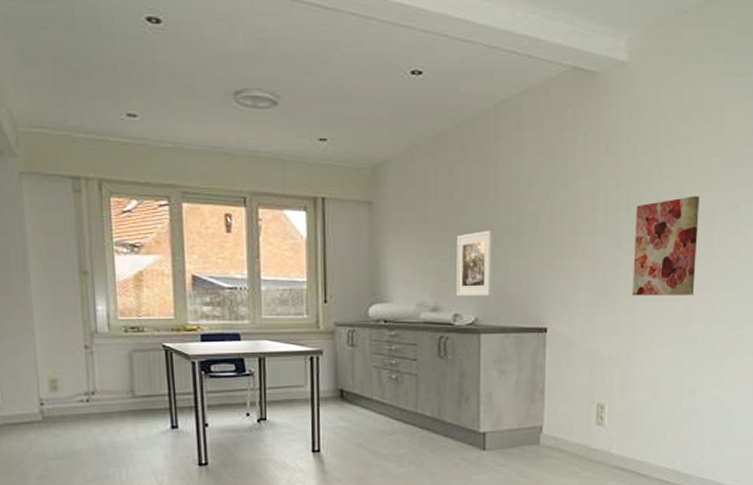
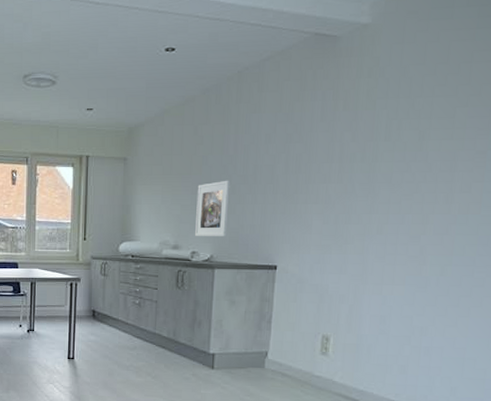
wall art: present [632,195,700,296] -> none [364,145,441,239]

